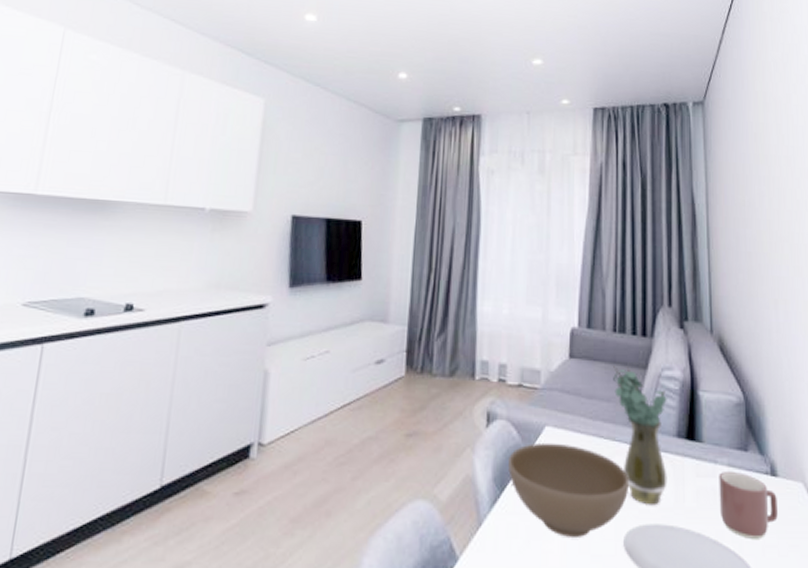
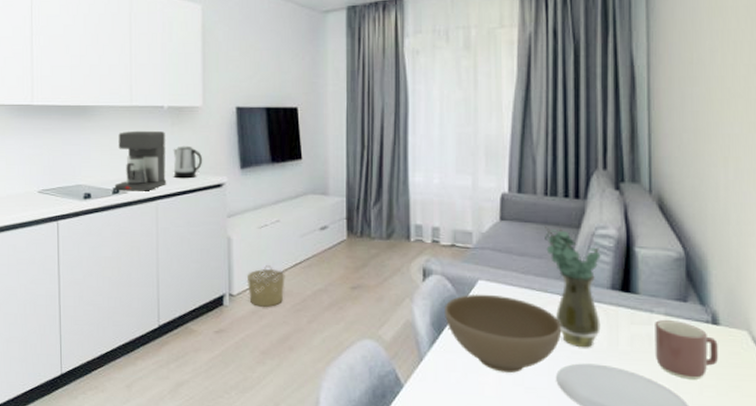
coffee maker: none [127,234,203,310] -> present [114,130,167,191]
kettle: none [206,256,246,297] -> present [173,145,203,179]
basket: none [282,407,330,461] -> present [246,265,285,308]

